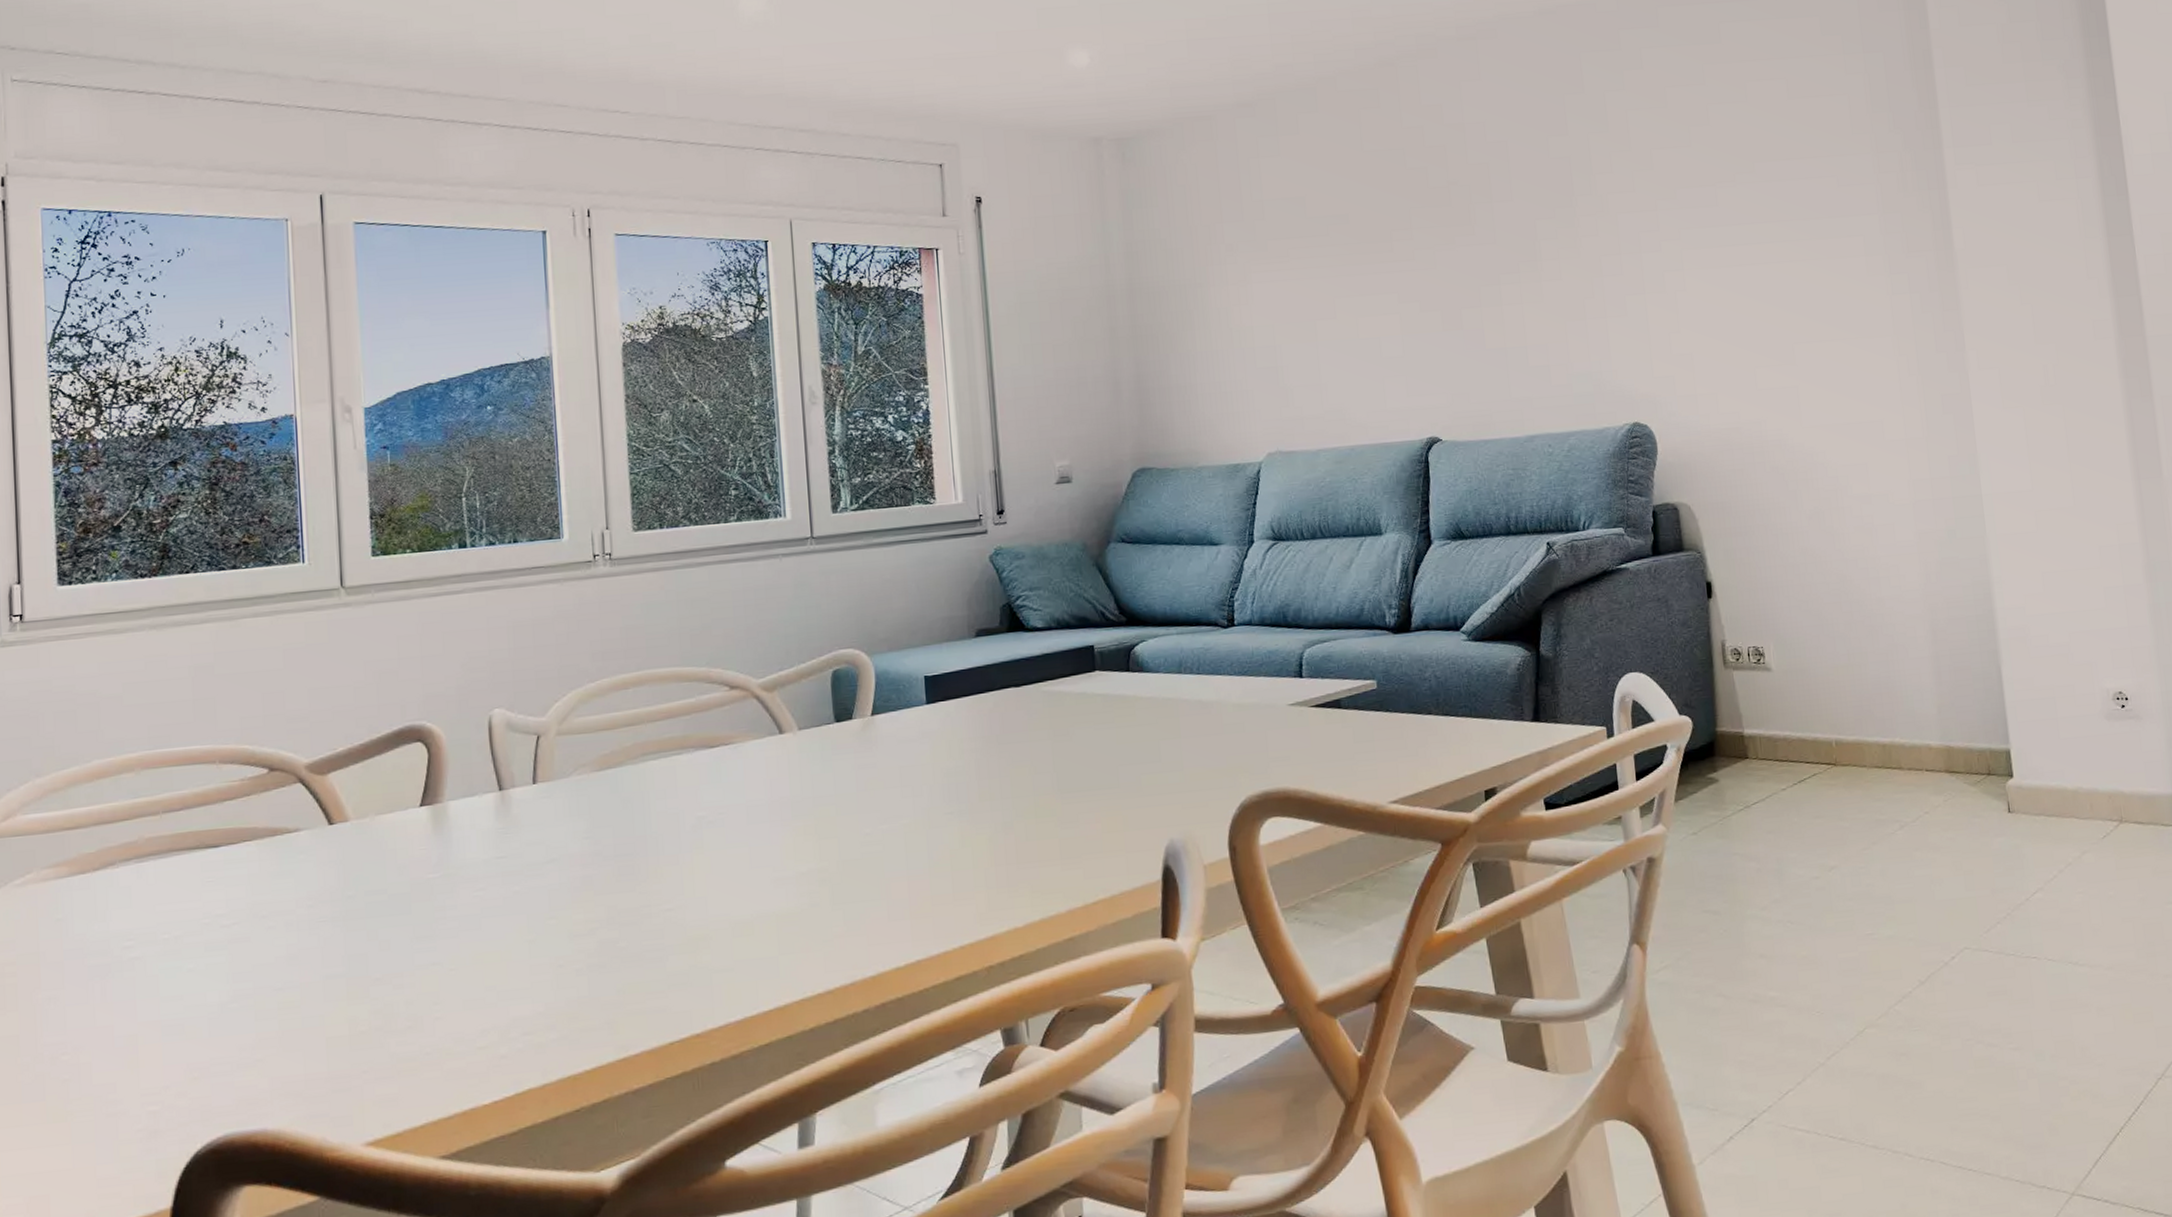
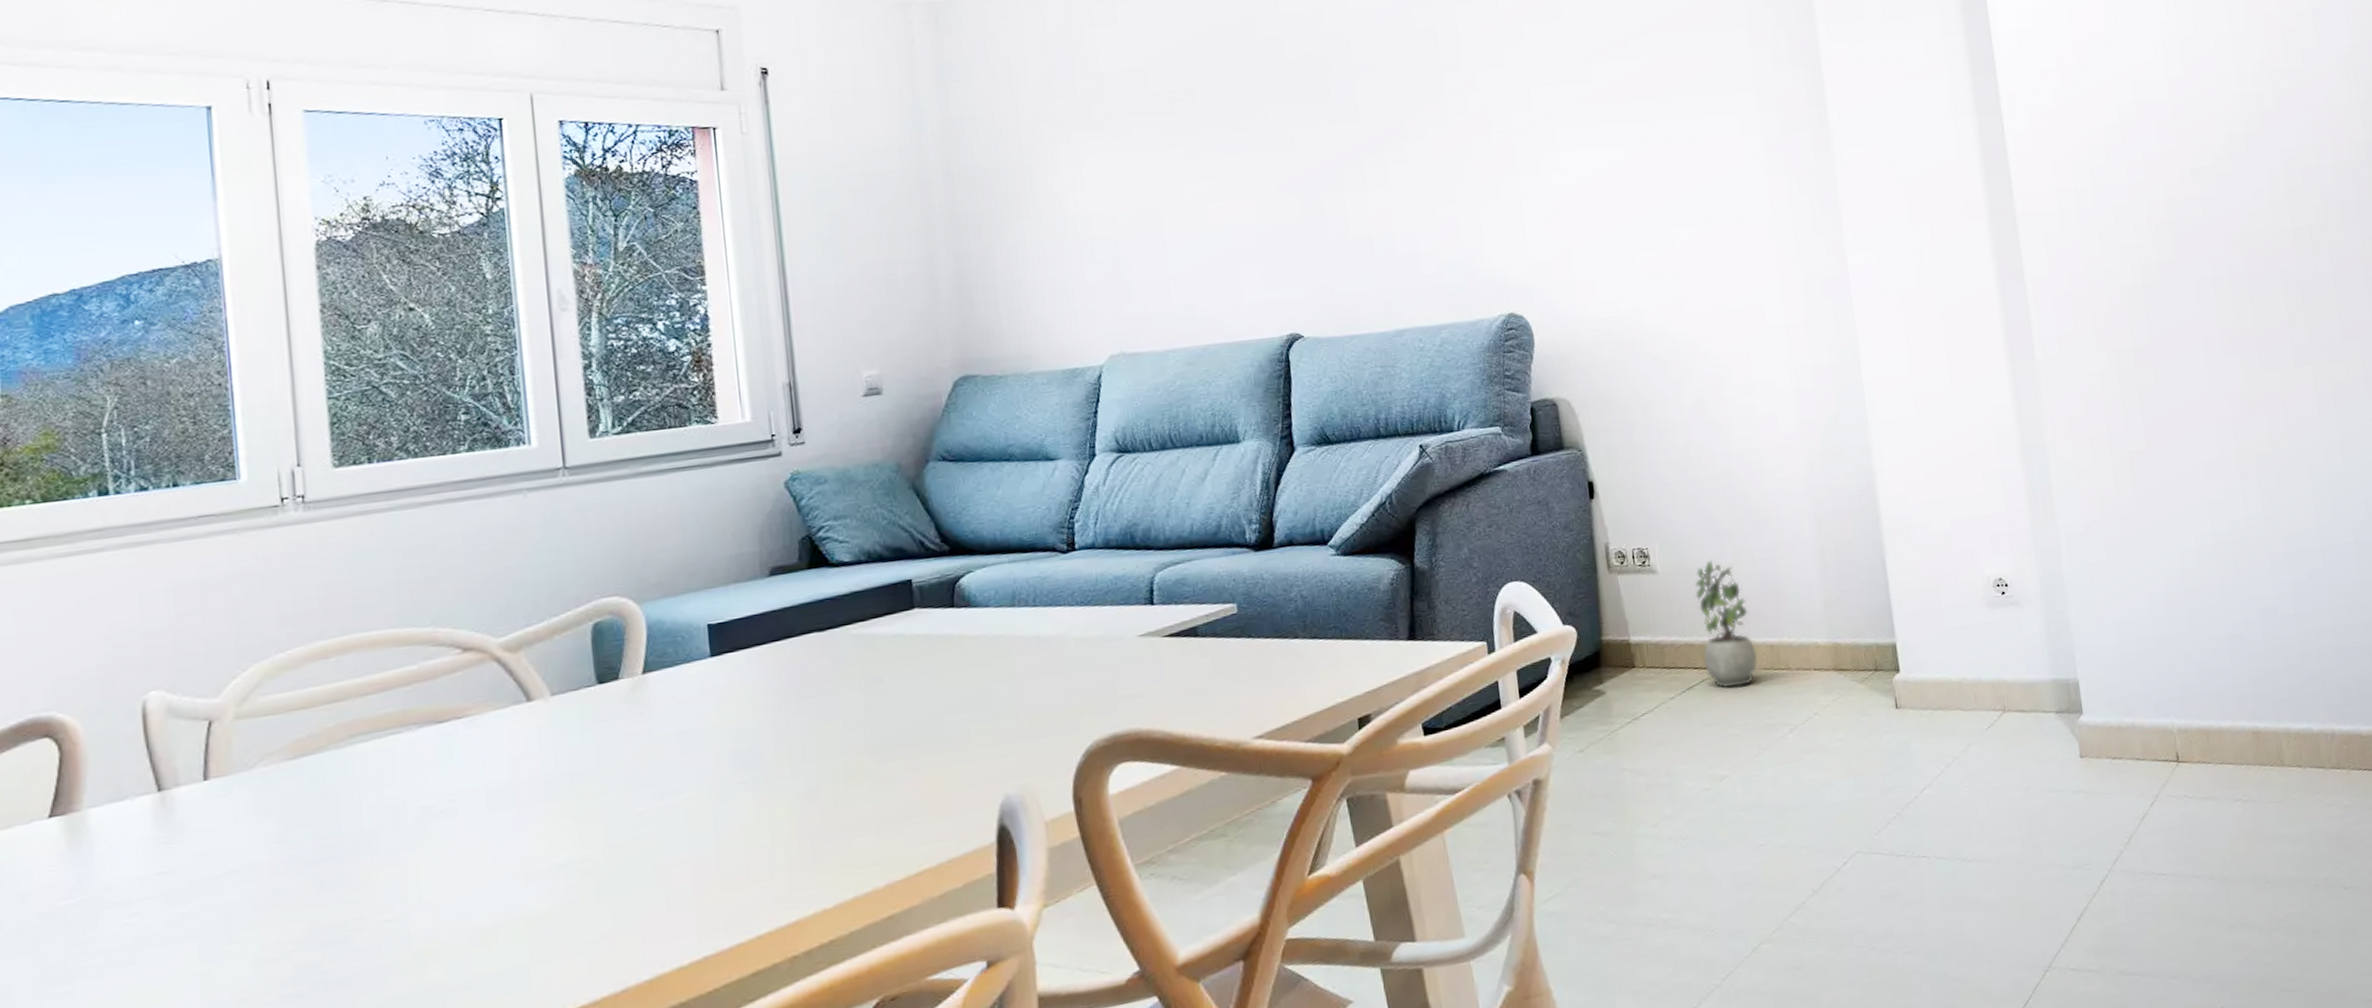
potted plant: none [1809,661,1870,783] -> present [1695,560,1758,688]

